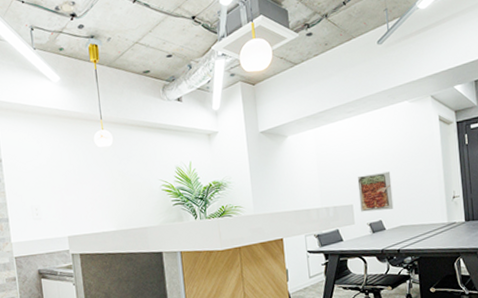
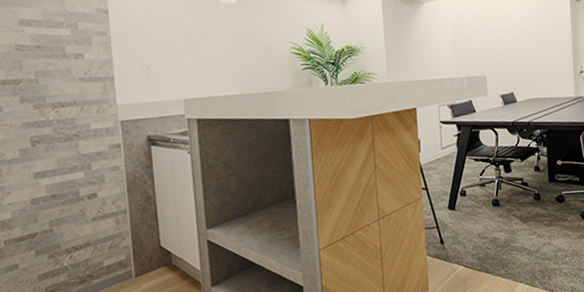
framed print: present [357,171,394,212] -> none [491,44,525,84]

